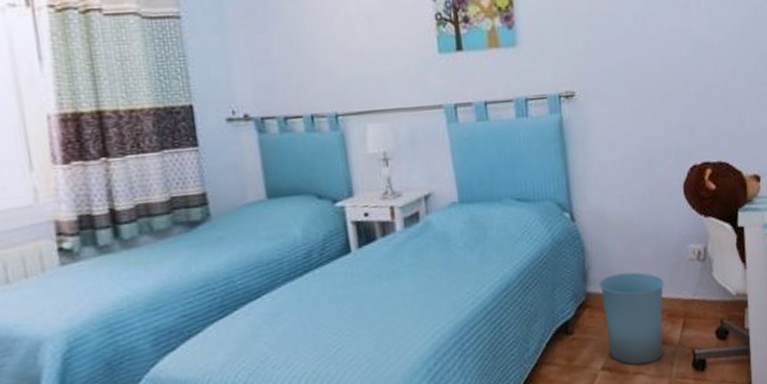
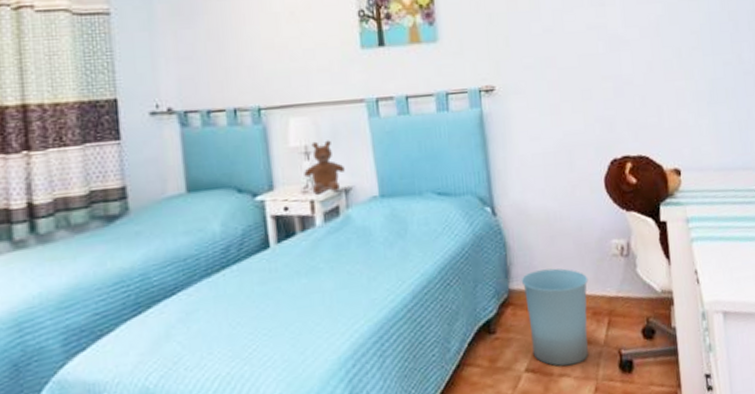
teddy bear: none [383,146,424,201] -> present [304,140,345,194]

